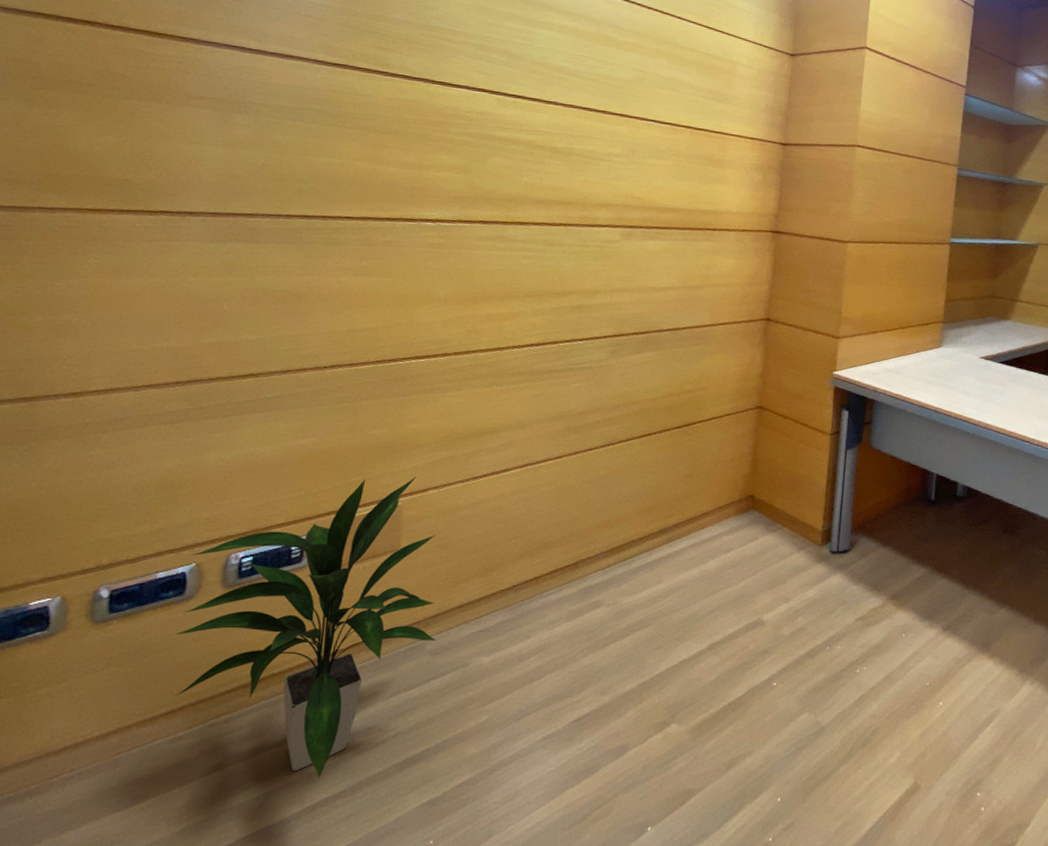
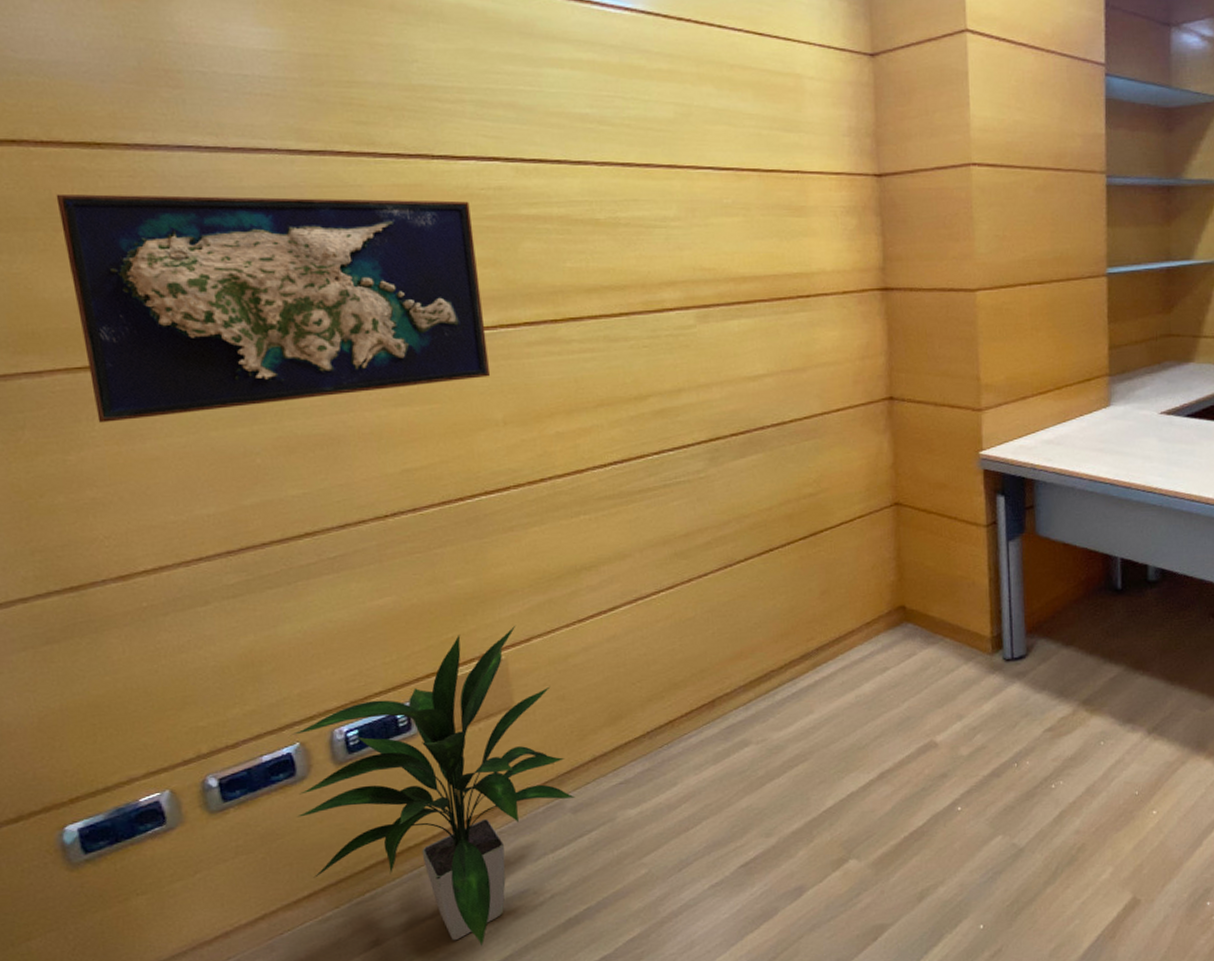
map: none [93,67,455,261] -> present [56,193,491,423]

